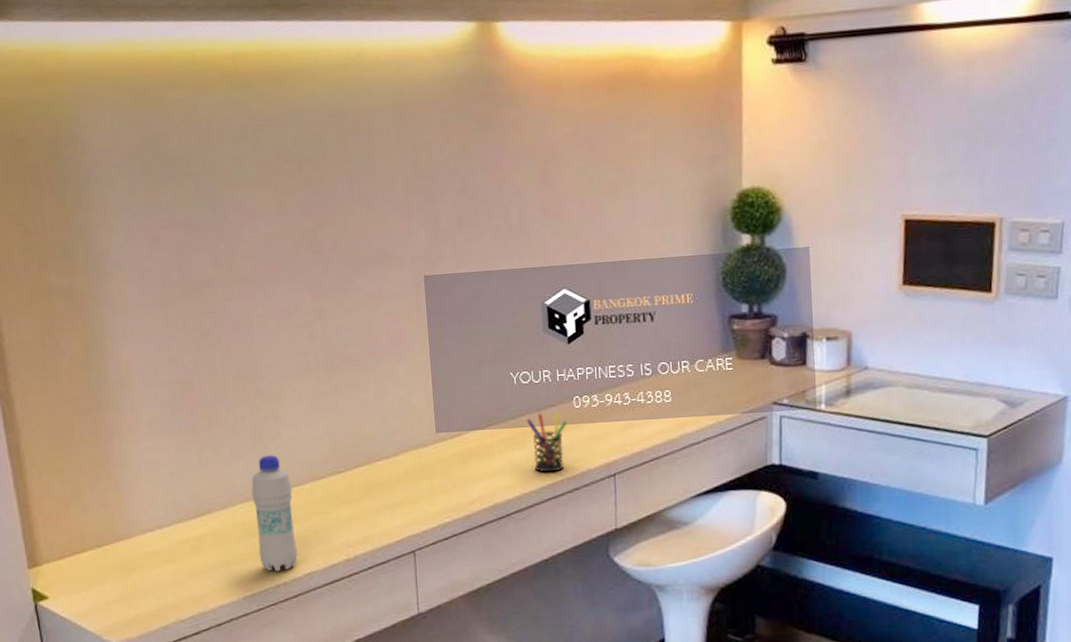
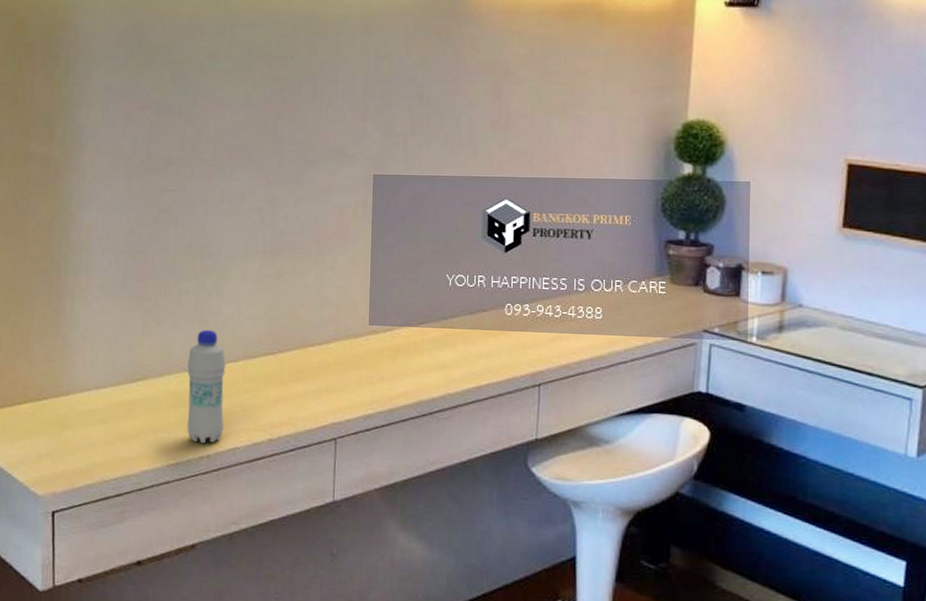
pen holder: present [526,413,568,473] -> none [457,316,498,376]

